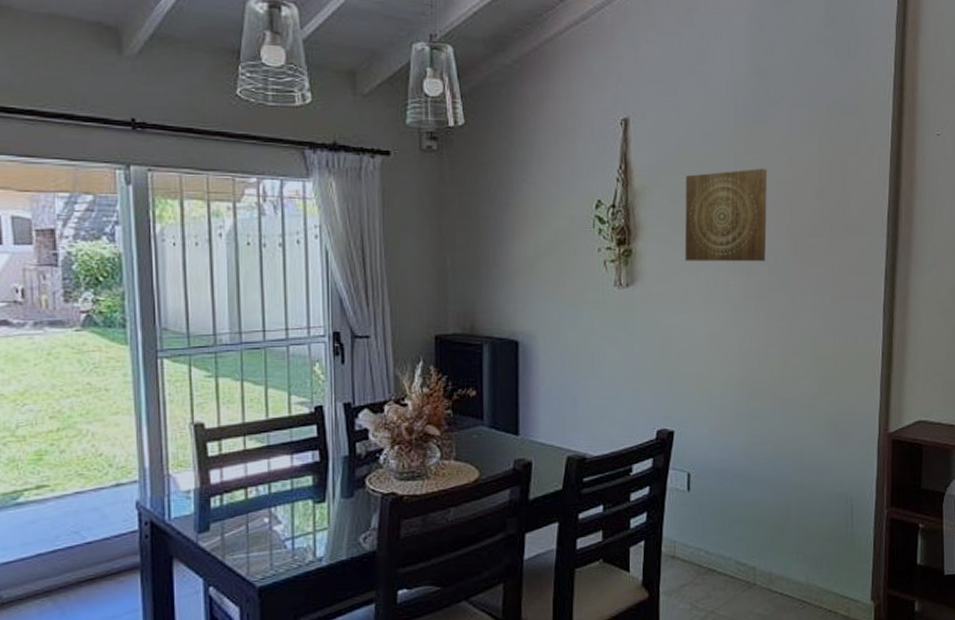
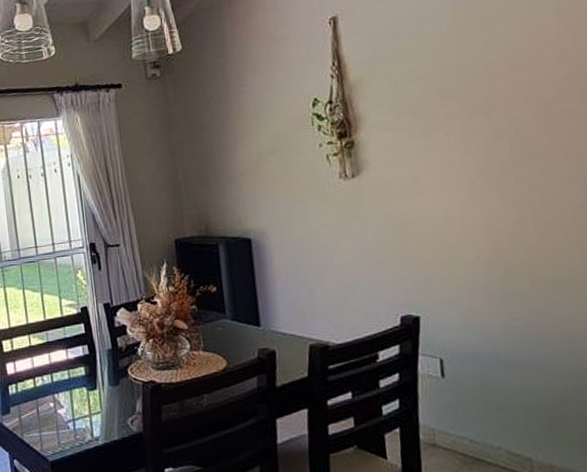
wall art: present [684,169,768,262] -> none [403,40,505,146]

